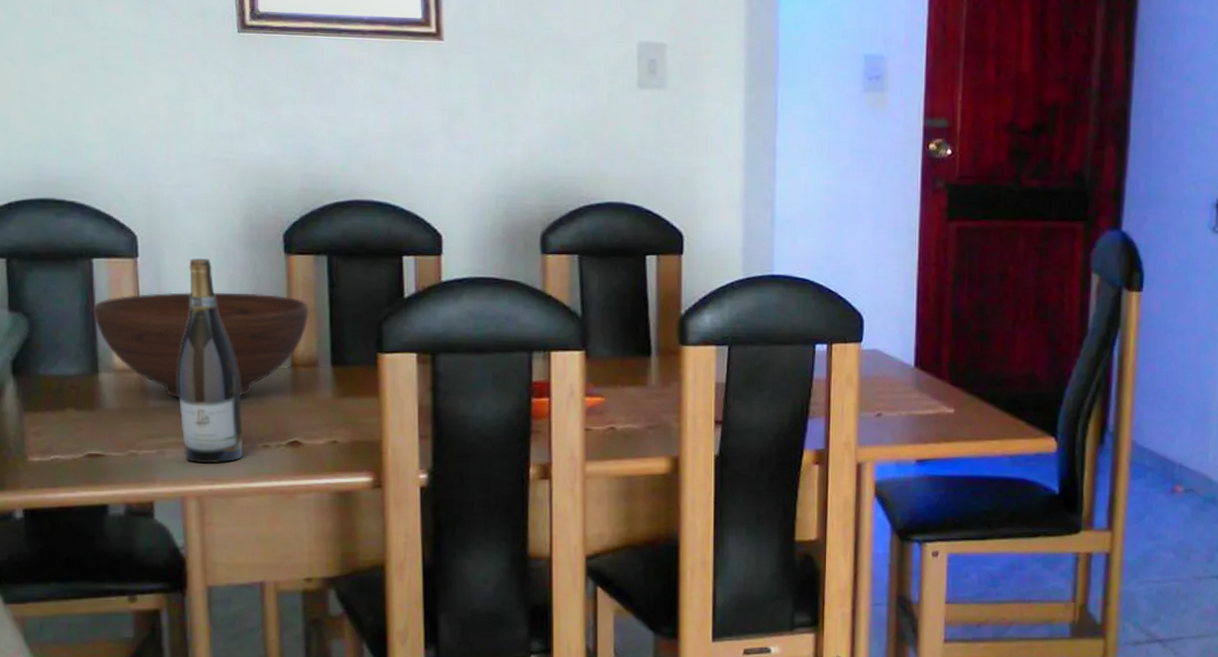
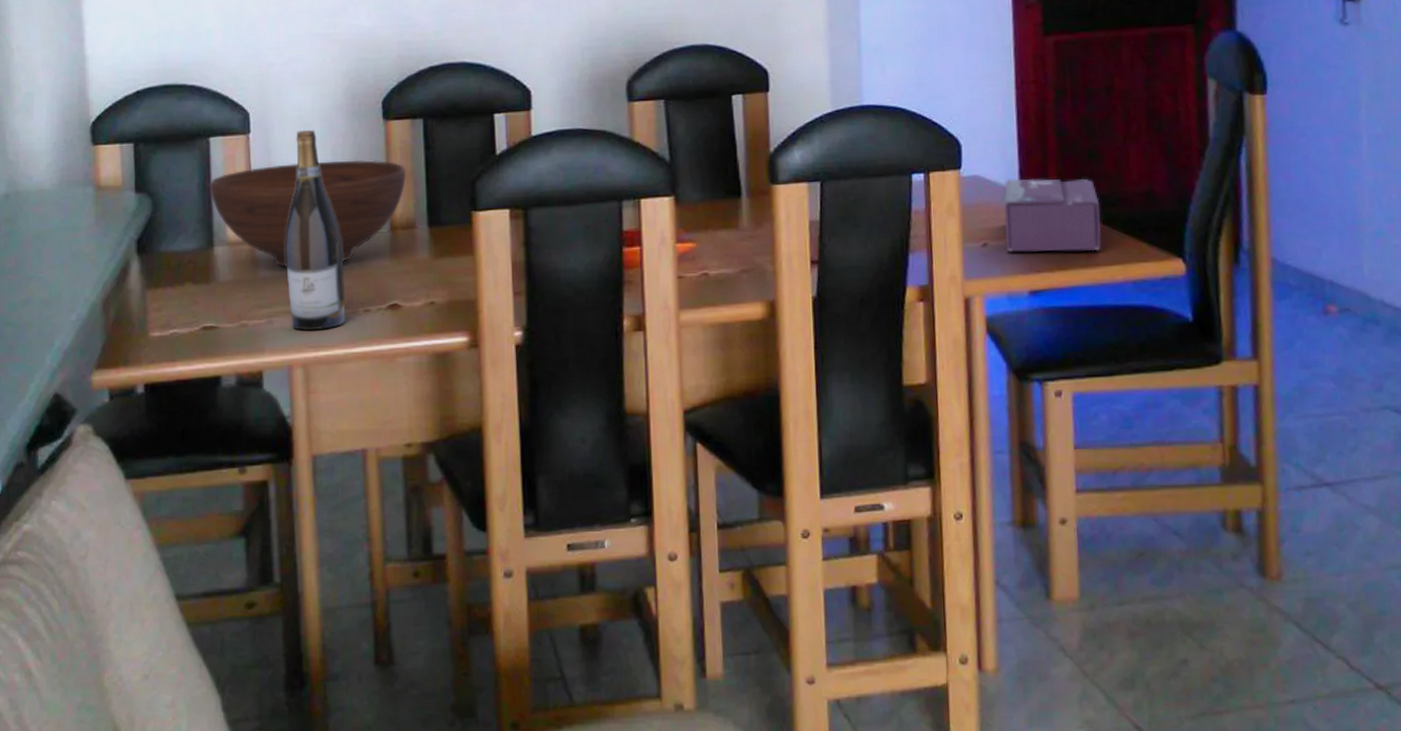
tissue box: none [898,355,986,427] -> present [1003,178,1102,252]

